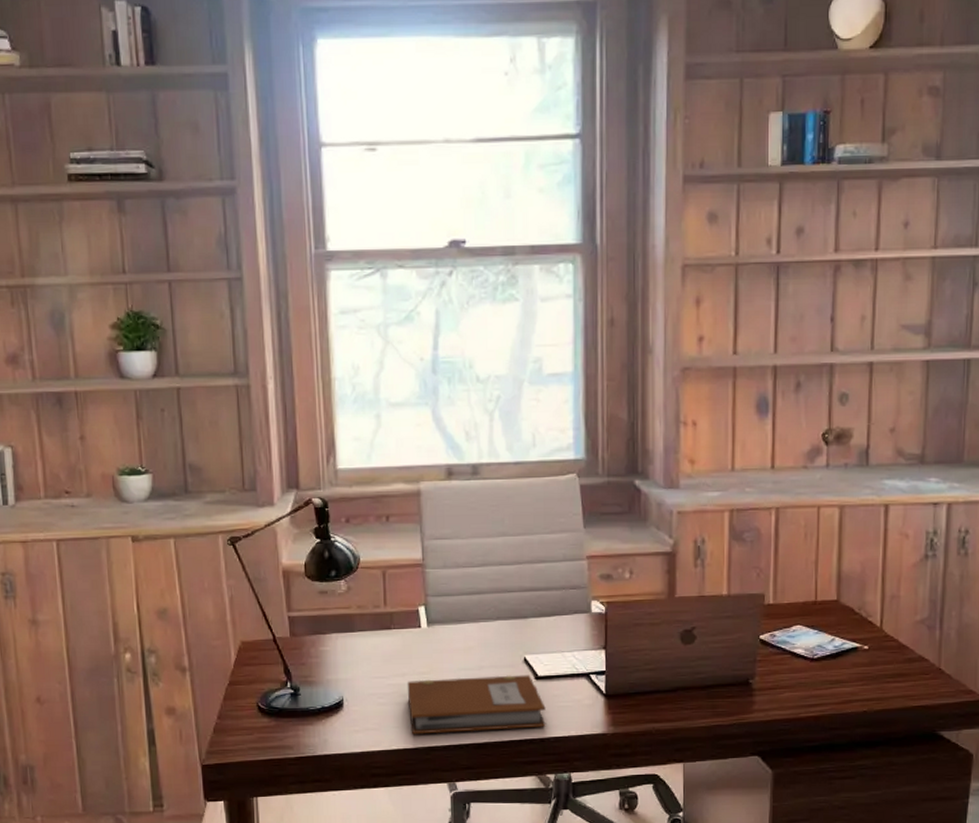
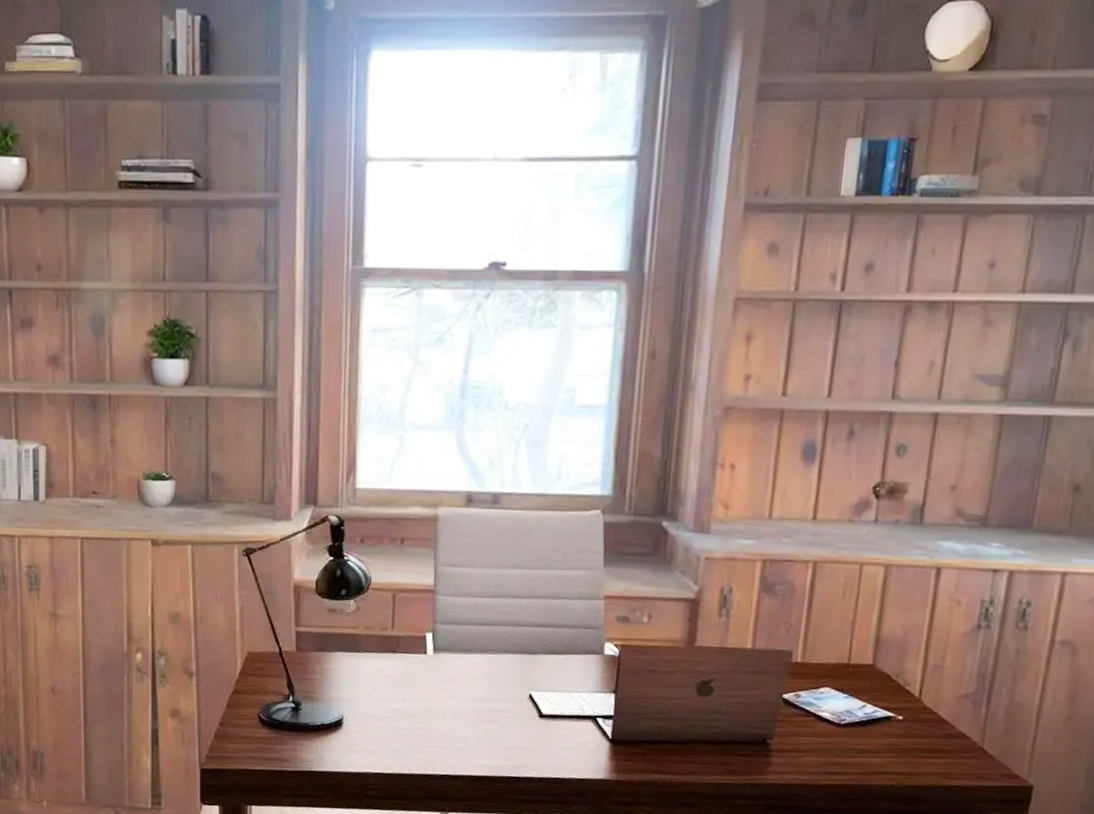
notebook: present [407,675,546,735] -> none [407,706,548,767]

